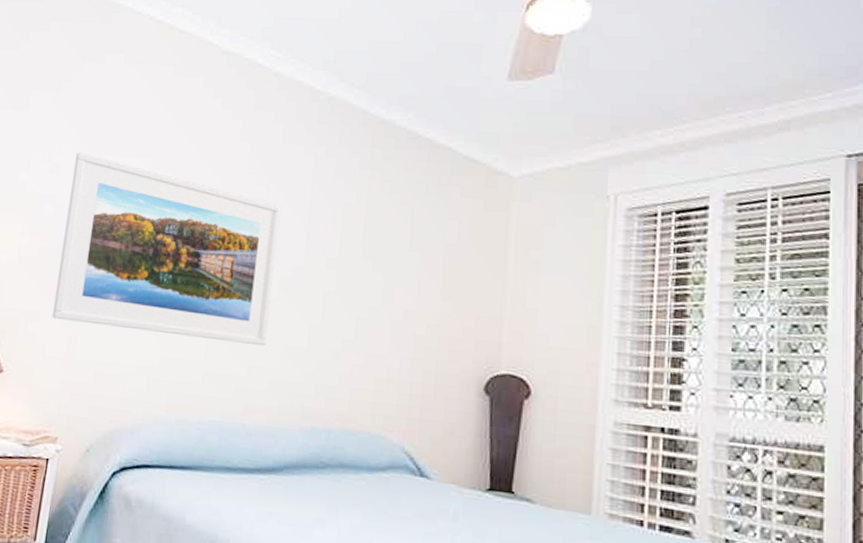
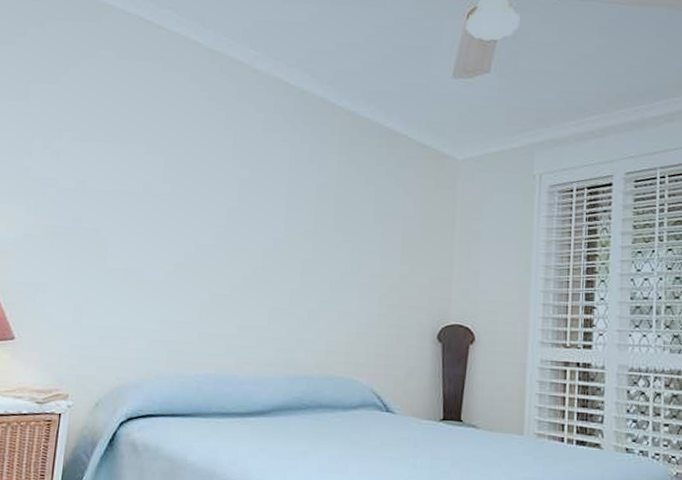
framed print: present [52,153,281,346] -> none [58,140,263,308]

